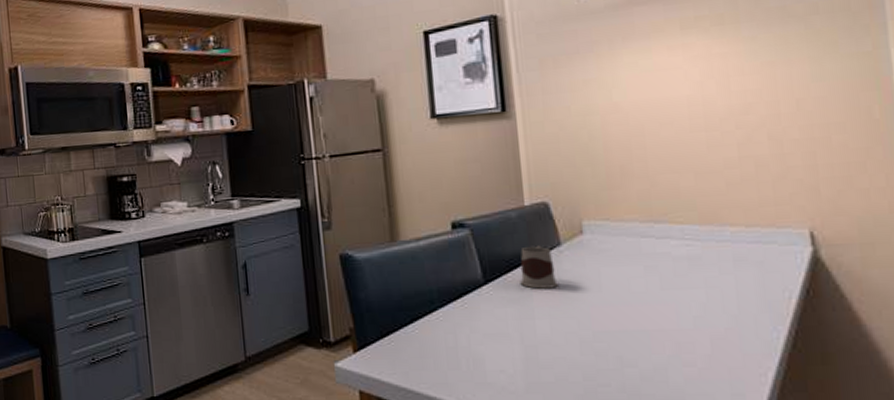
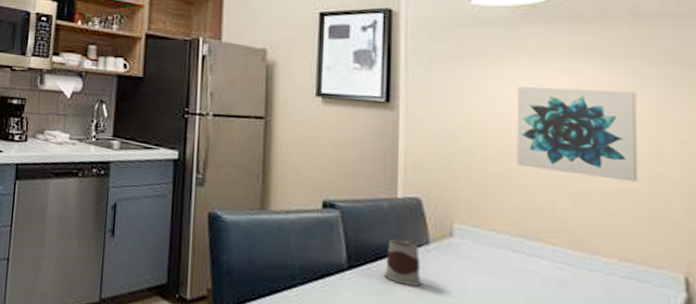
wall art: none [630,57,758,153] -> present [516,86,638,182]

